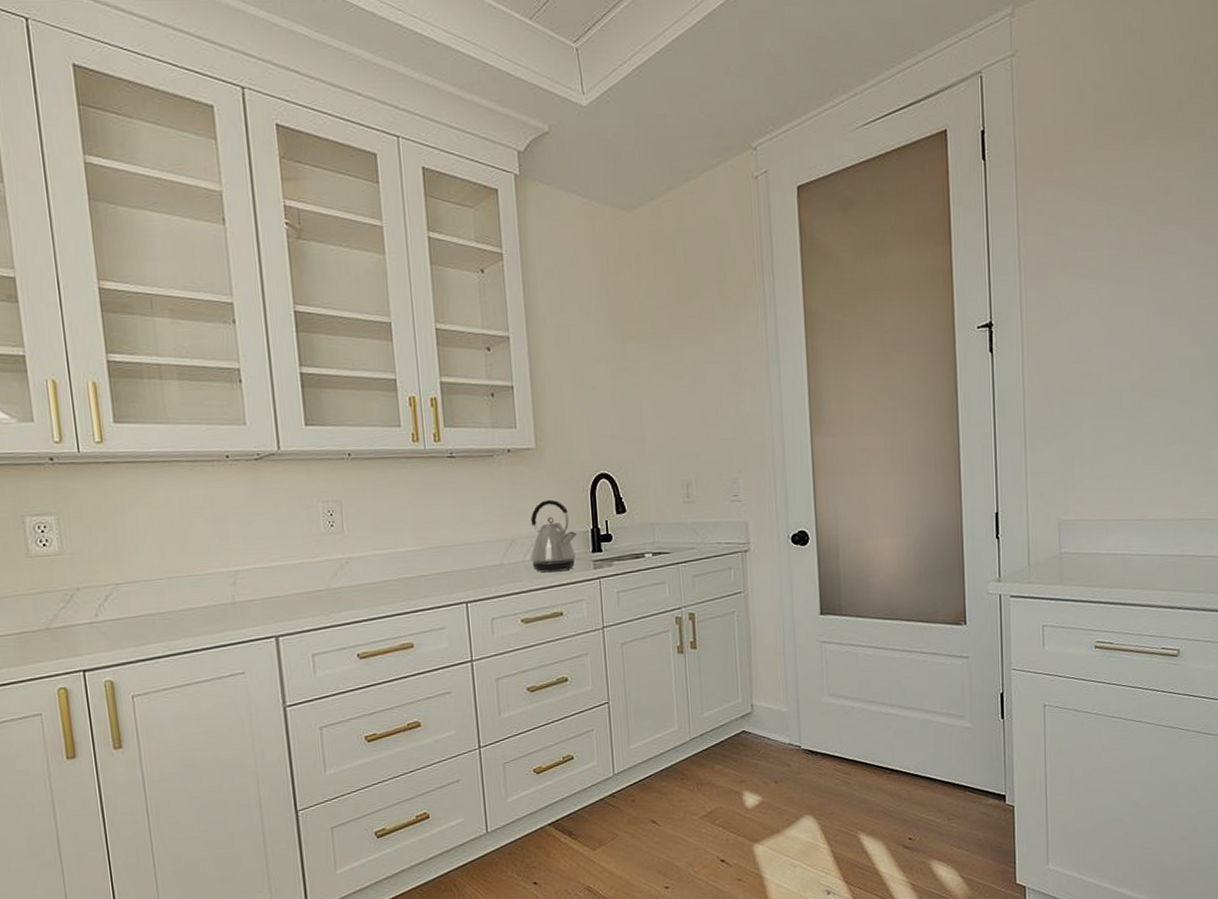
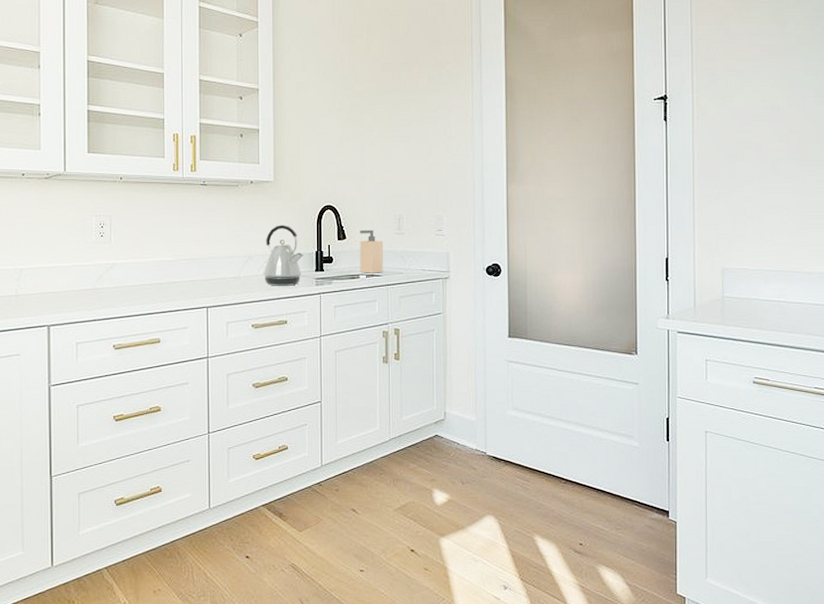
soap dispenser: none [641,499,672,551] -> present [360,229,384,273]

